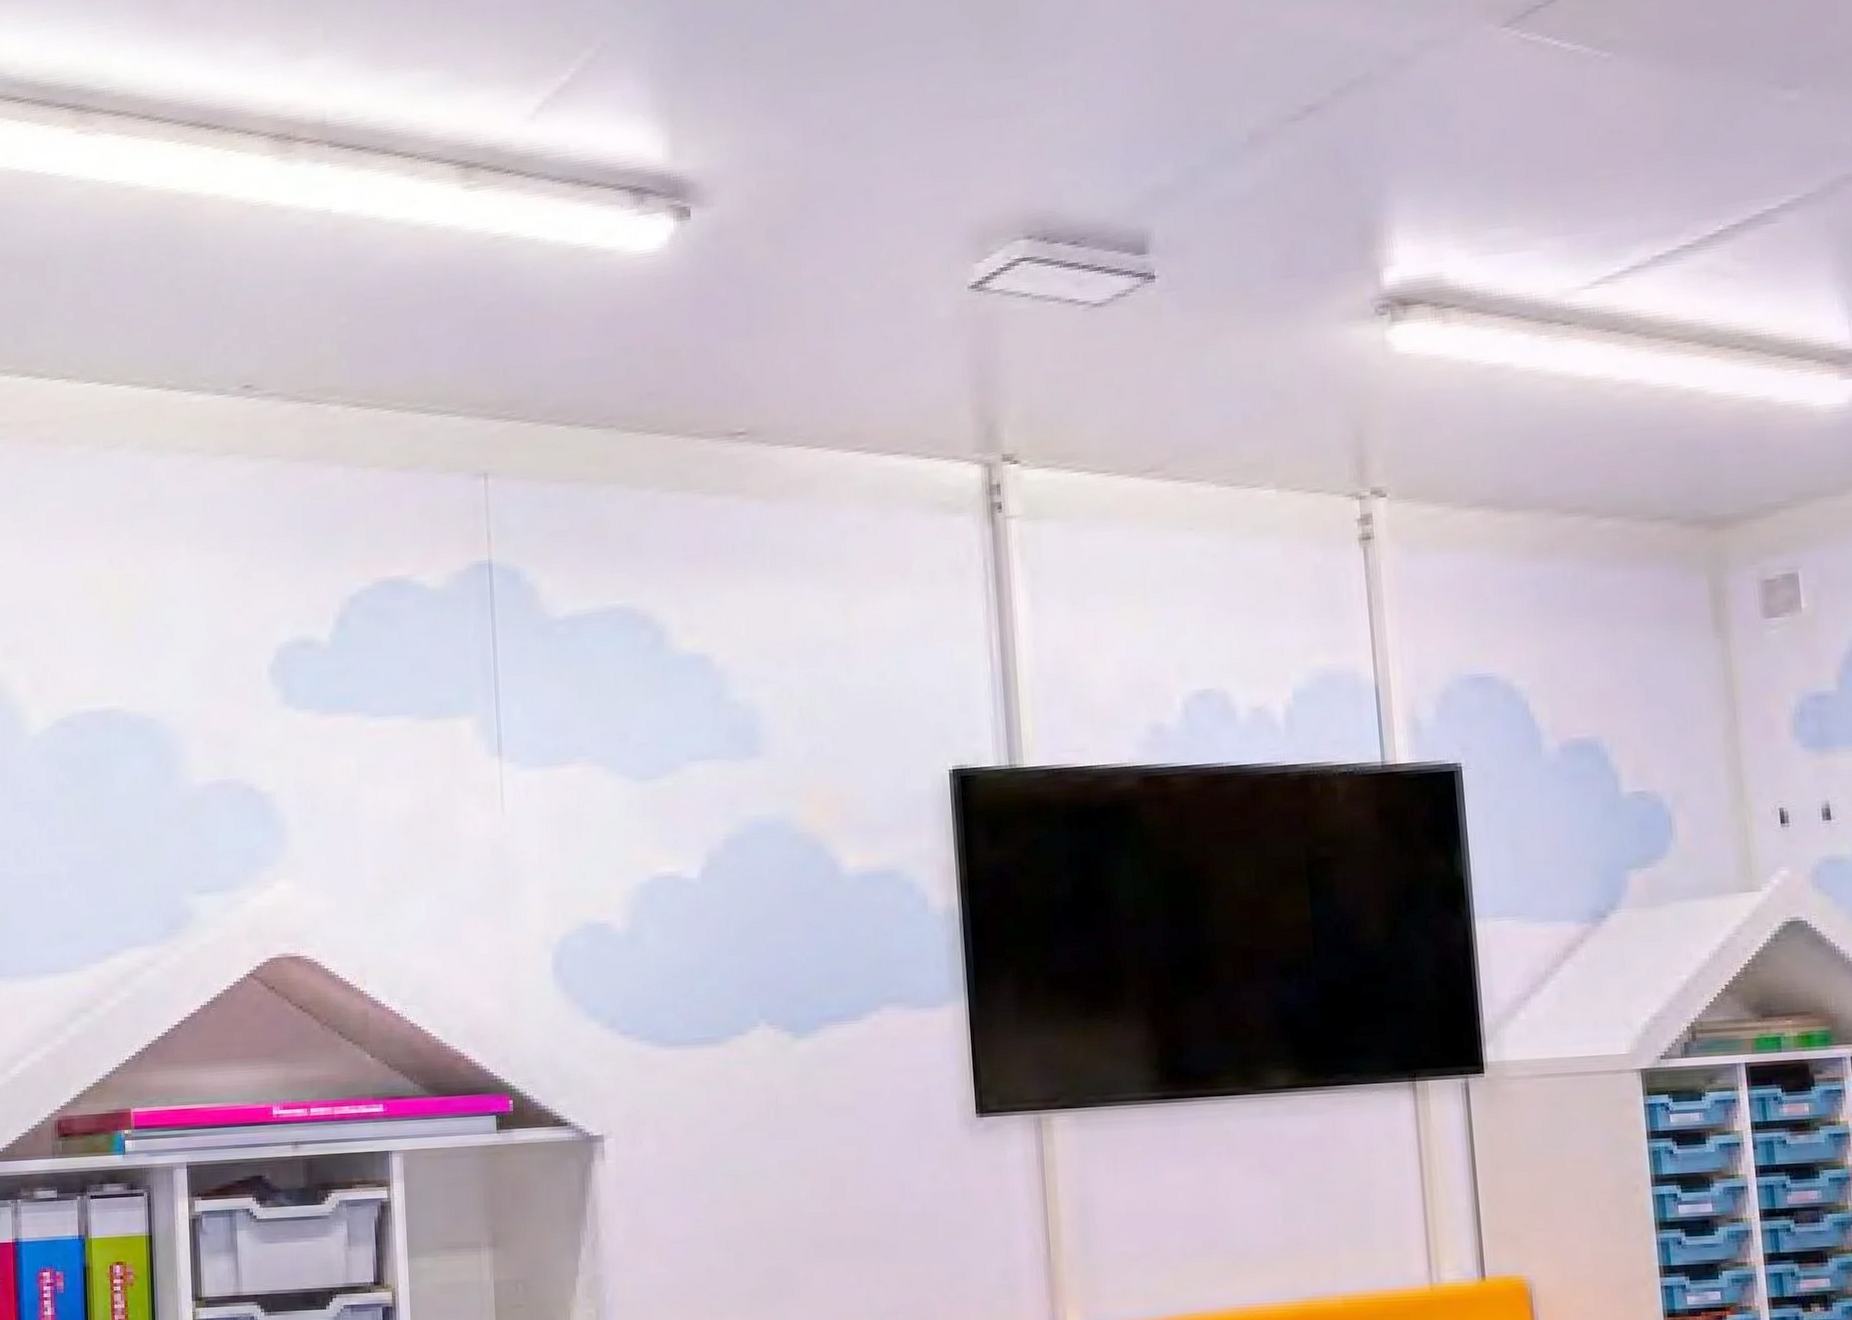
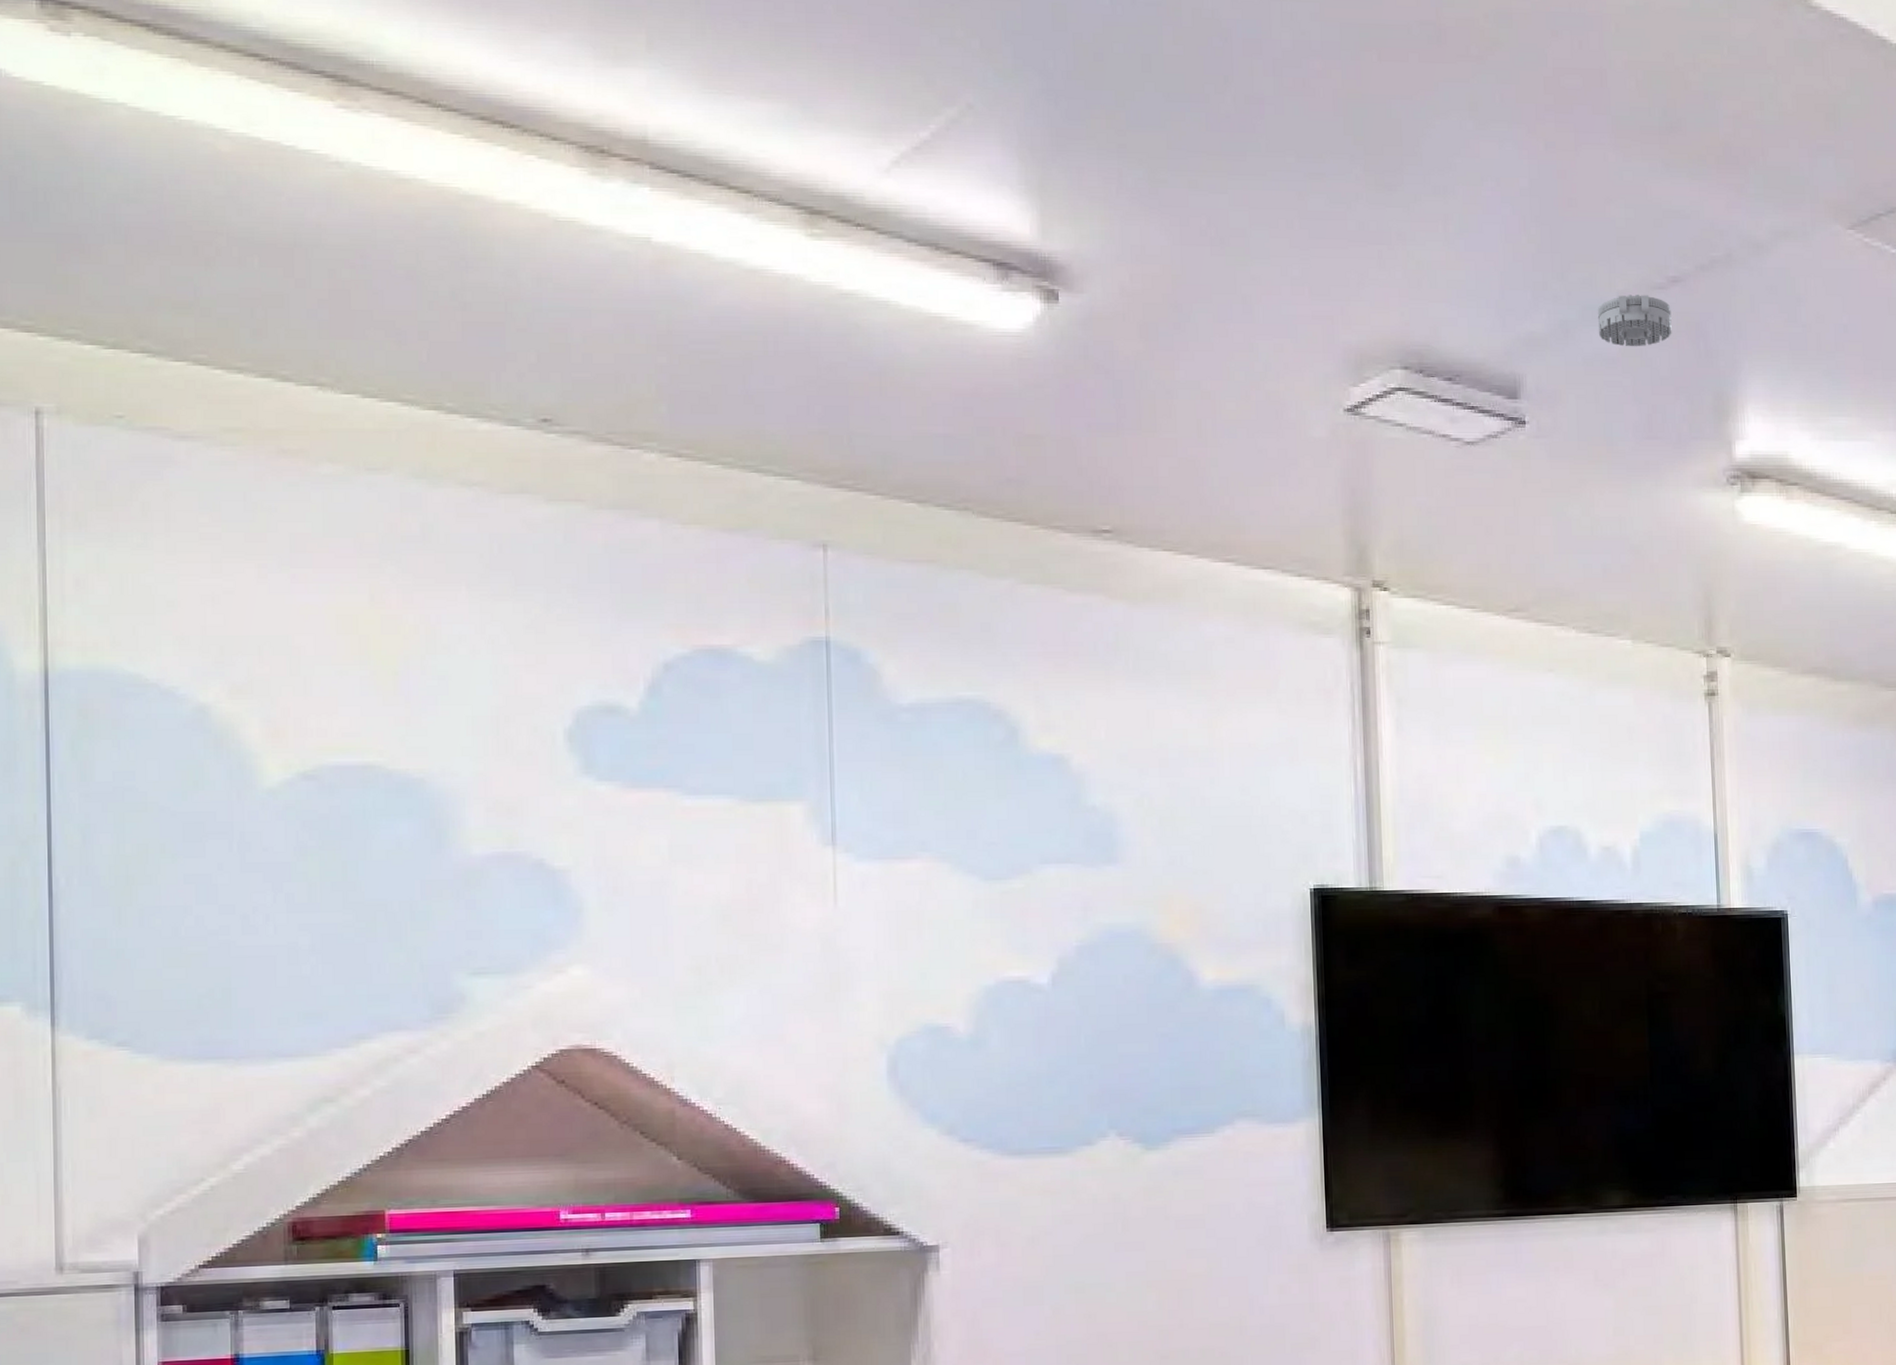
smoke detector: none [1227,129,1309,186] -> present [1597,295,1672,347]

